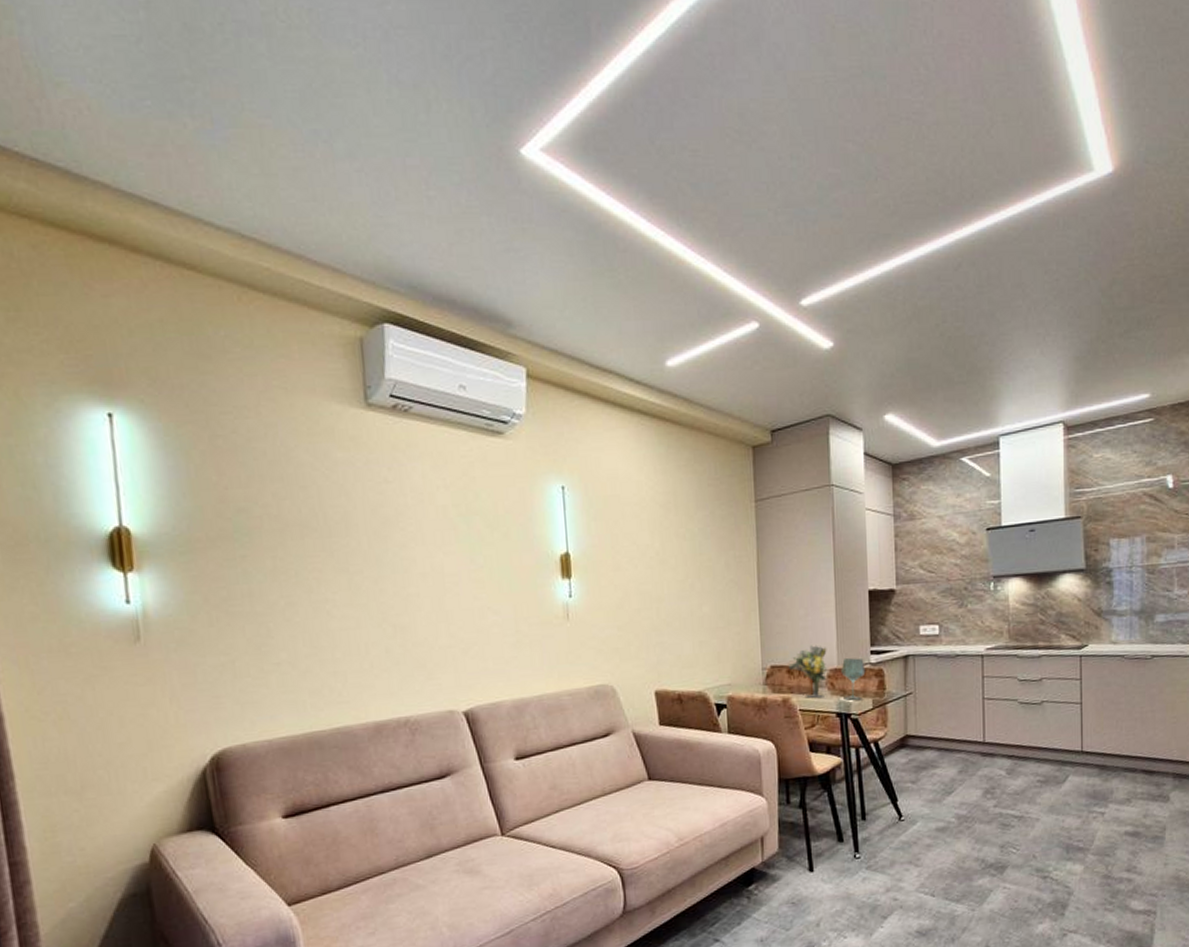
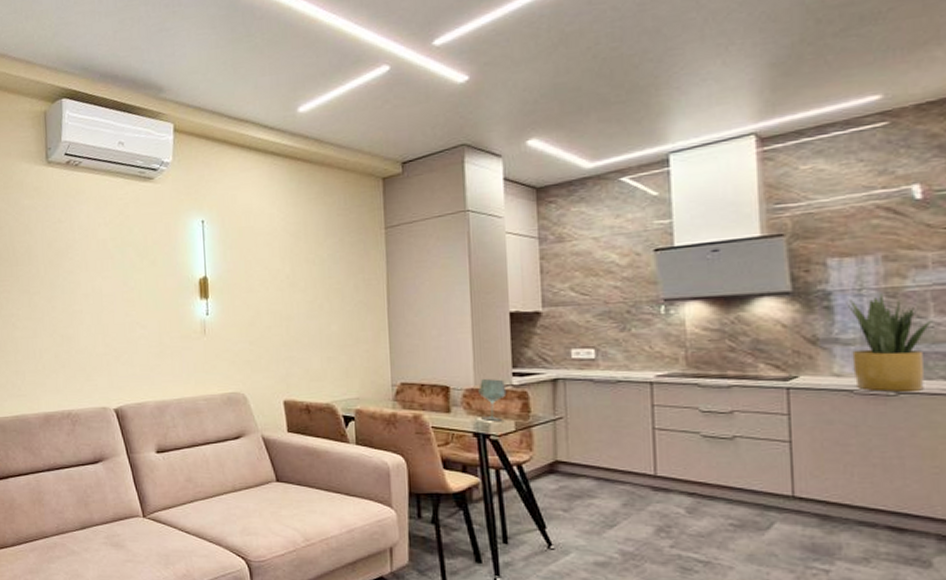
bouquet: present [788,645,827,698] -> none [419,364,463,417]
planter: none [1121,571,1176,656] -> present [846,294,932,392]

